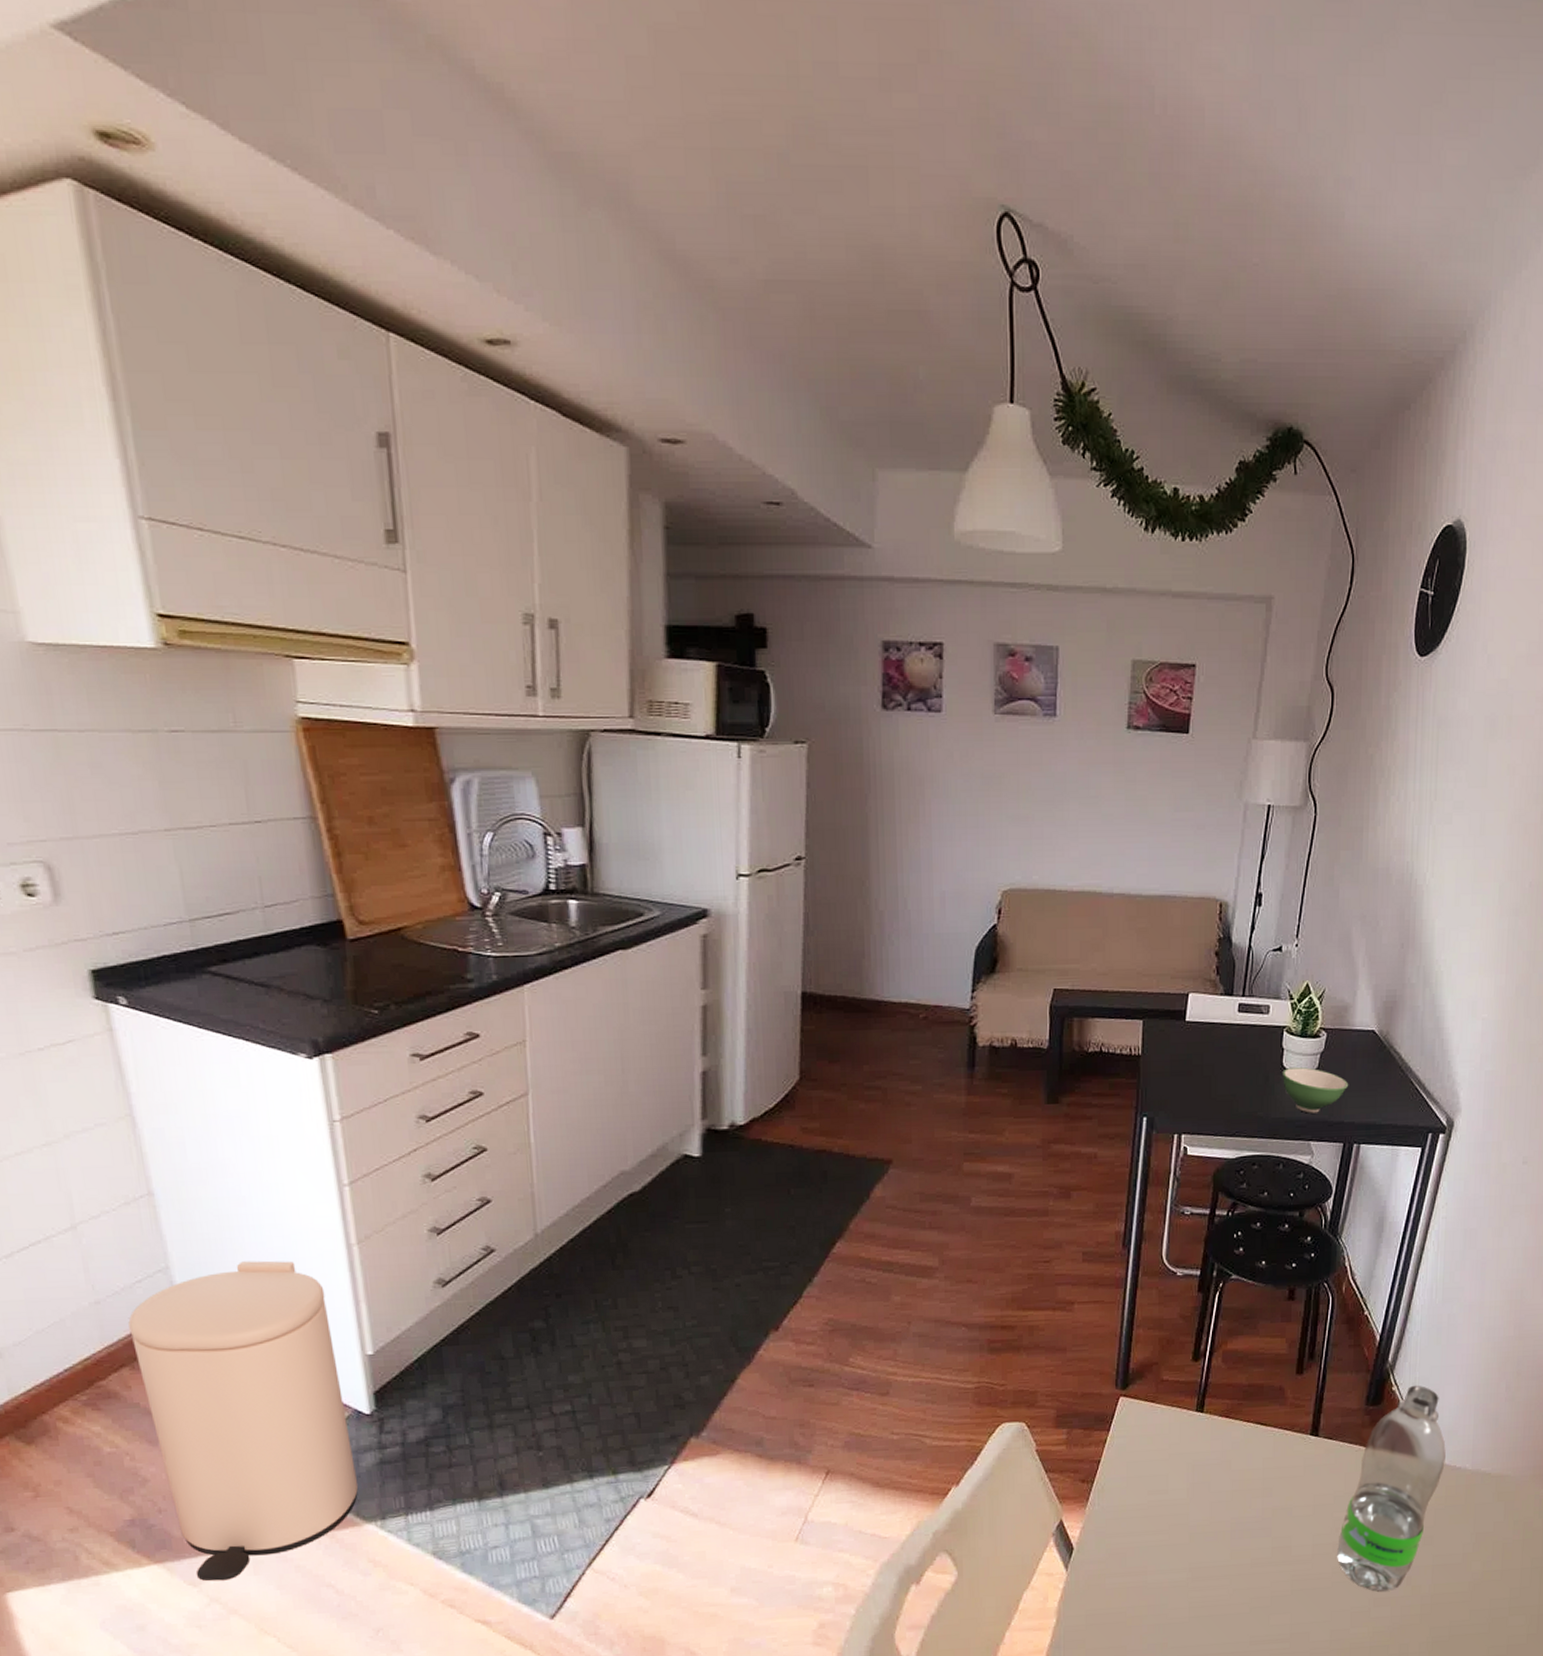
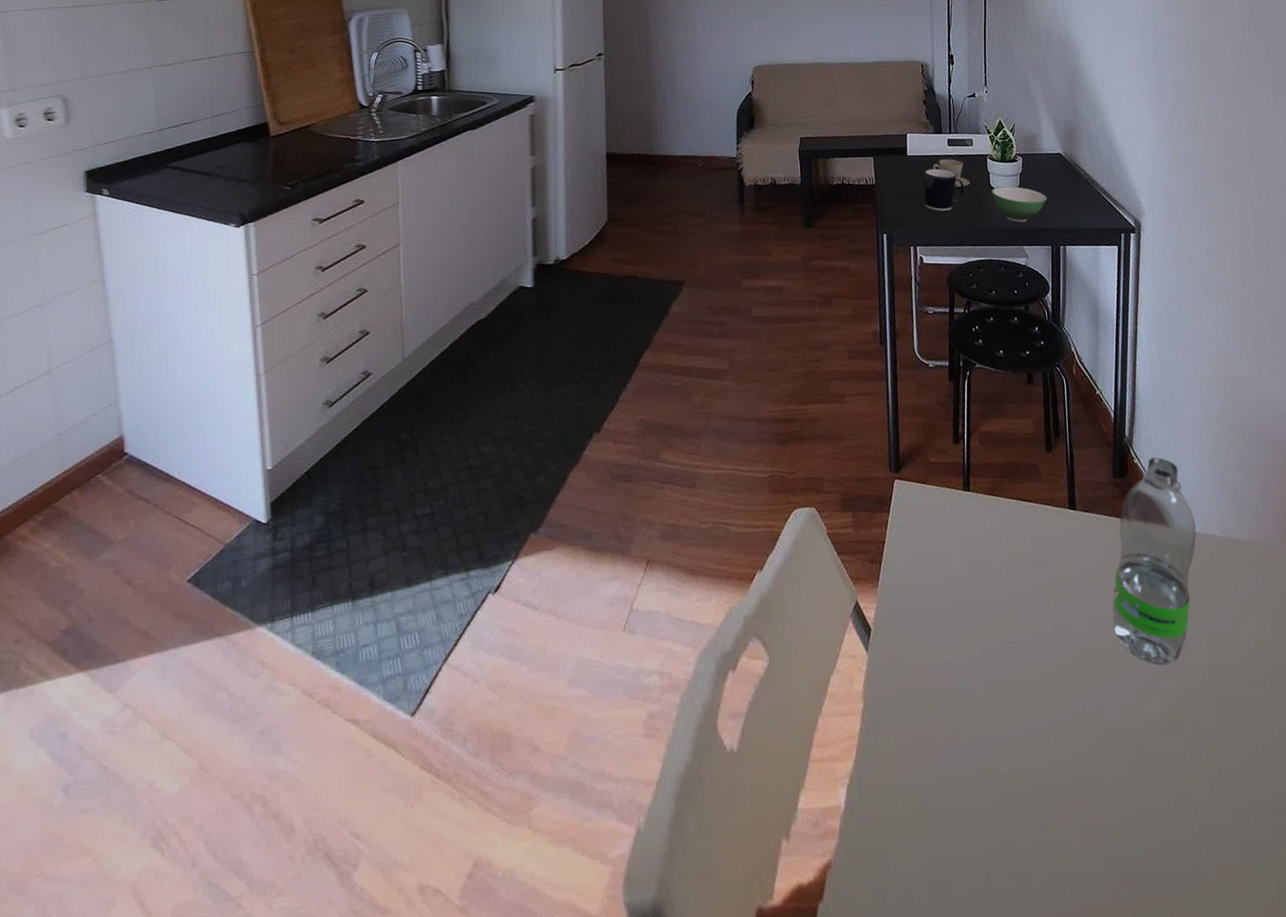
pedal bin: present [128,1260,359,1582] -> none [83,391,254,688]
mug: none [1199,1039,1250,1094] -> present [924,168,965,212]
teacup: none [1215,1029,1258,1067] -> present [932,159,970,189]

